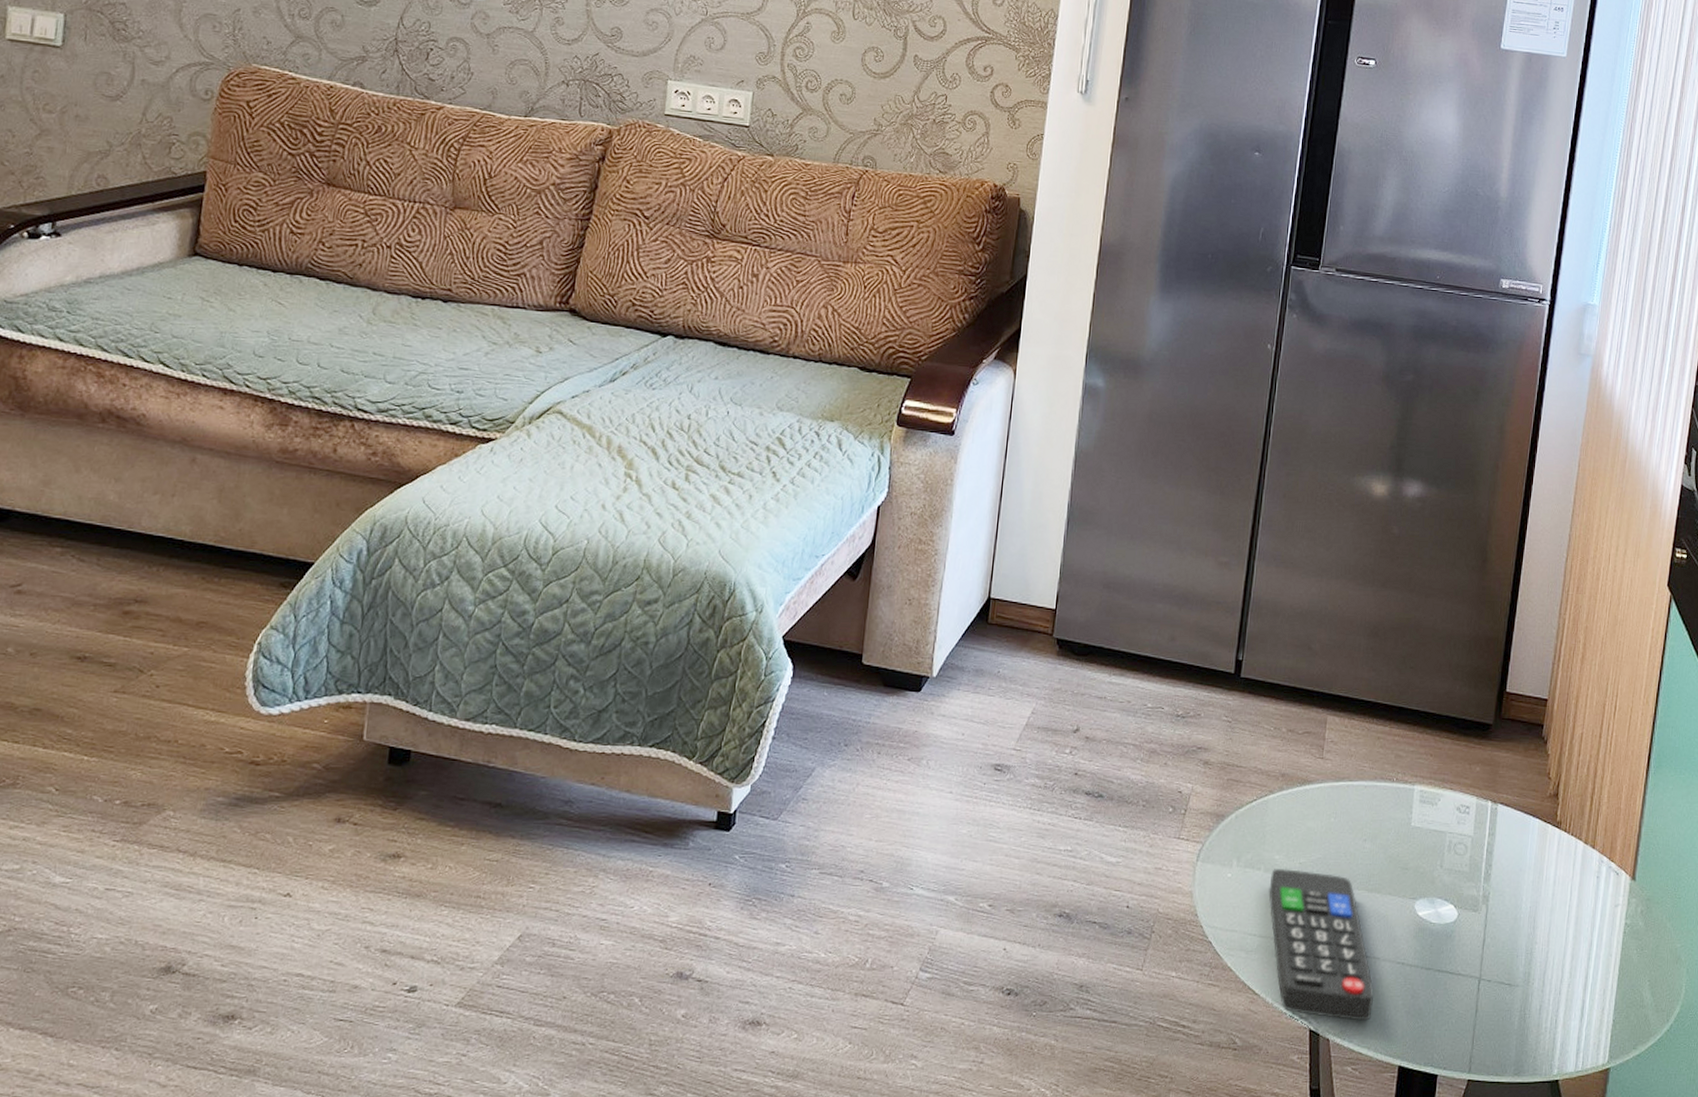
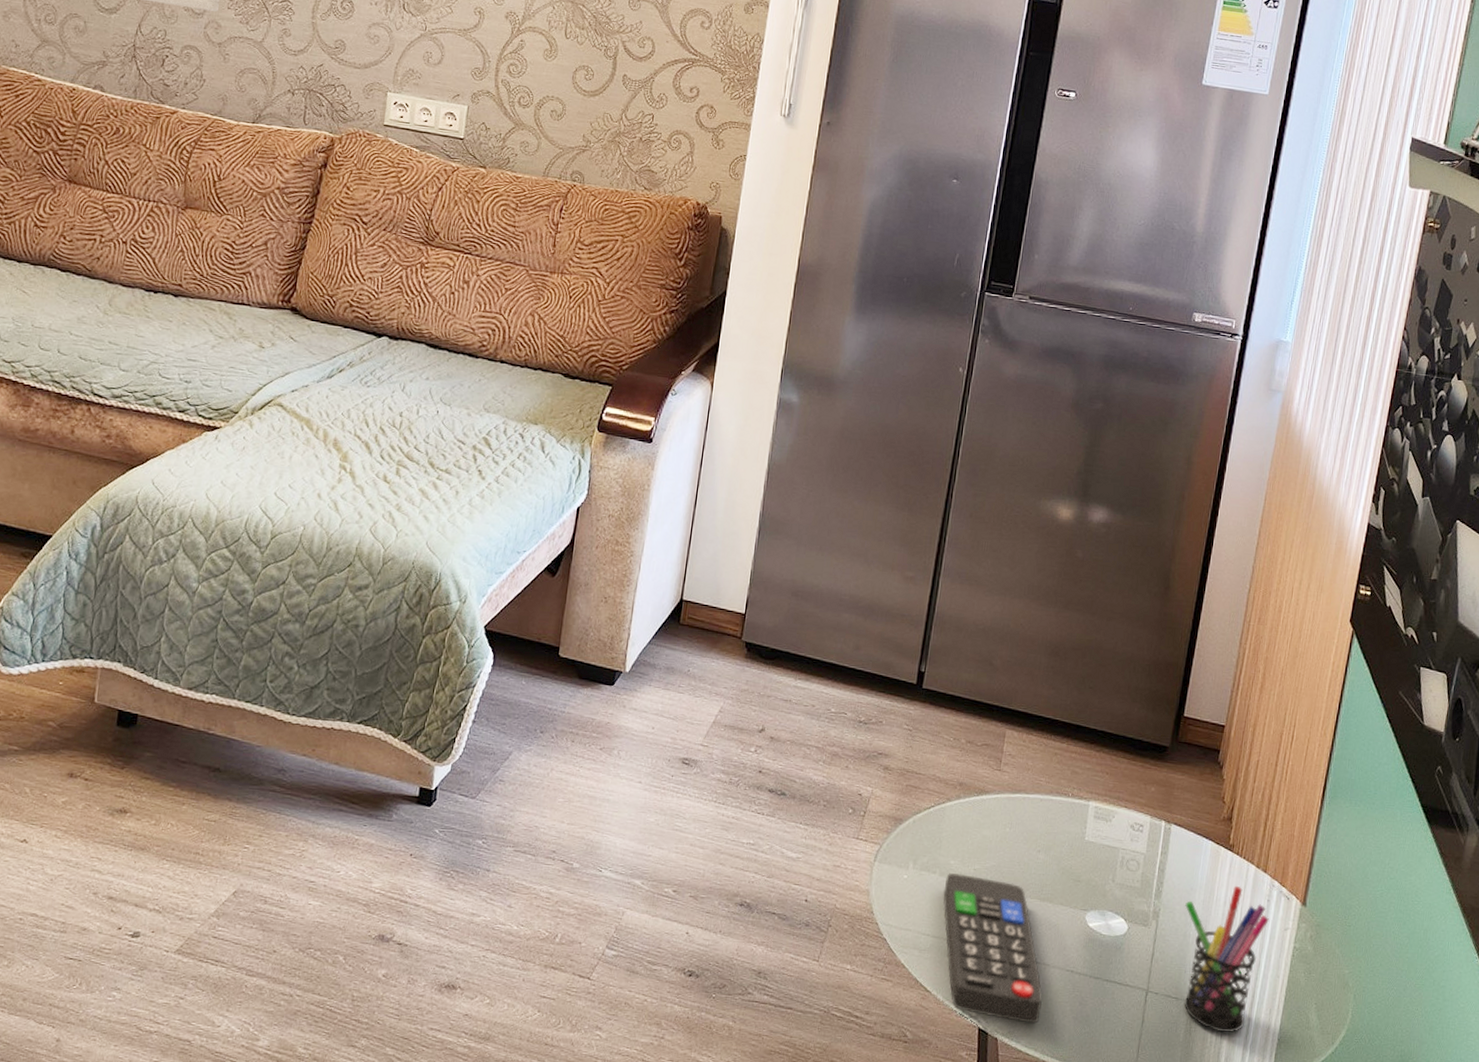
pen holder: none [1515,863,1599,1016] -> present [1184,885,1269,1032]

